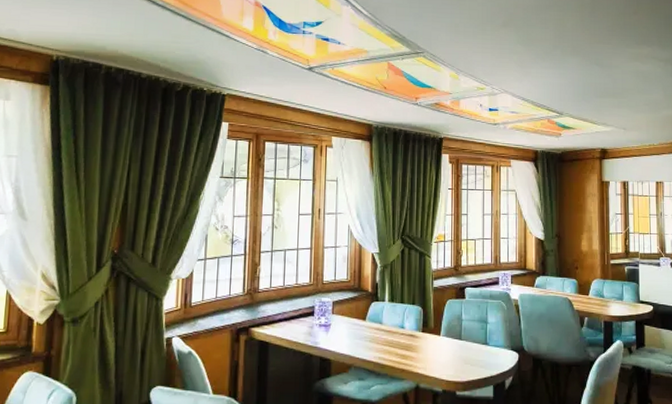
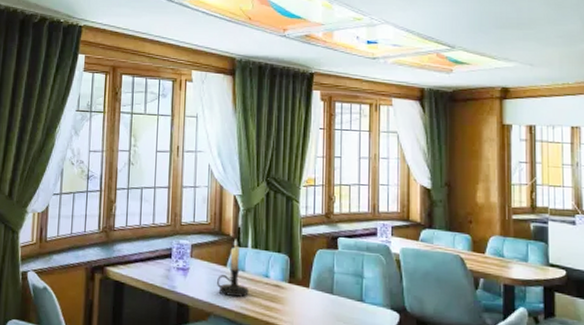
candle holder: none [357,294,386,348] -> present [217,239,249,297]

